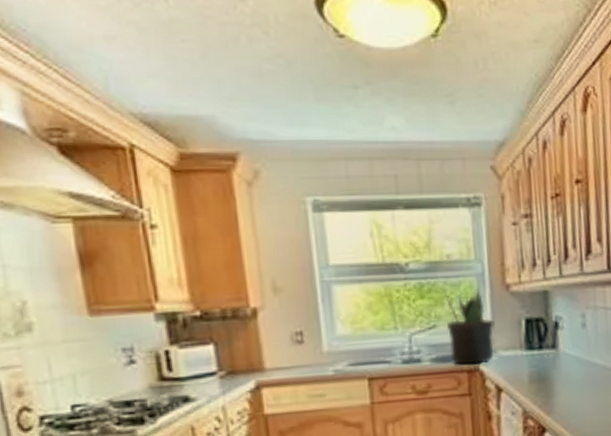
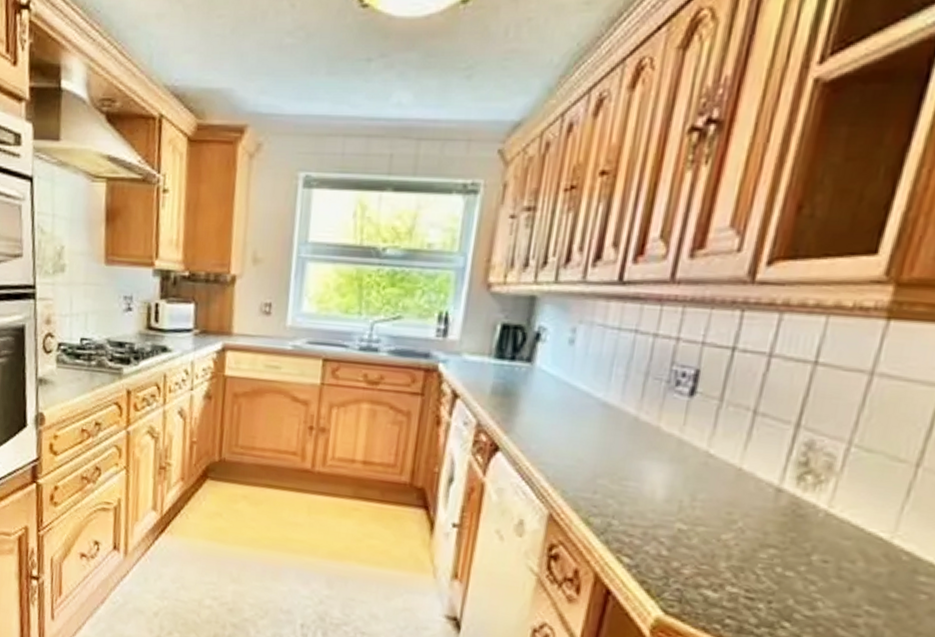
planter: present [443,288,495,365] -> none [410,279,466,364]

